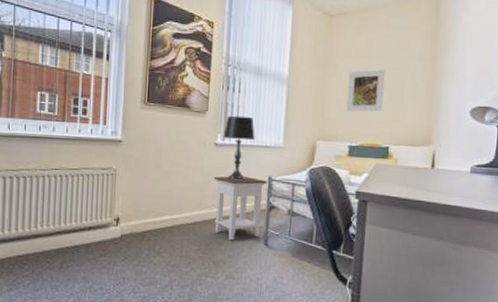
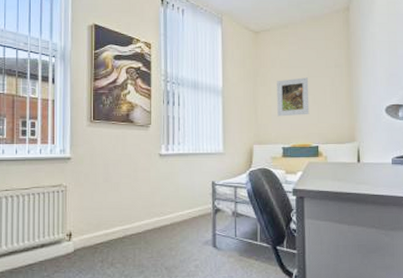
nightstand: present [213,176,267,241] -> none [160,183,211,246]
table lamp: present [223,115,255,181] -> none [167,127,196,187]

